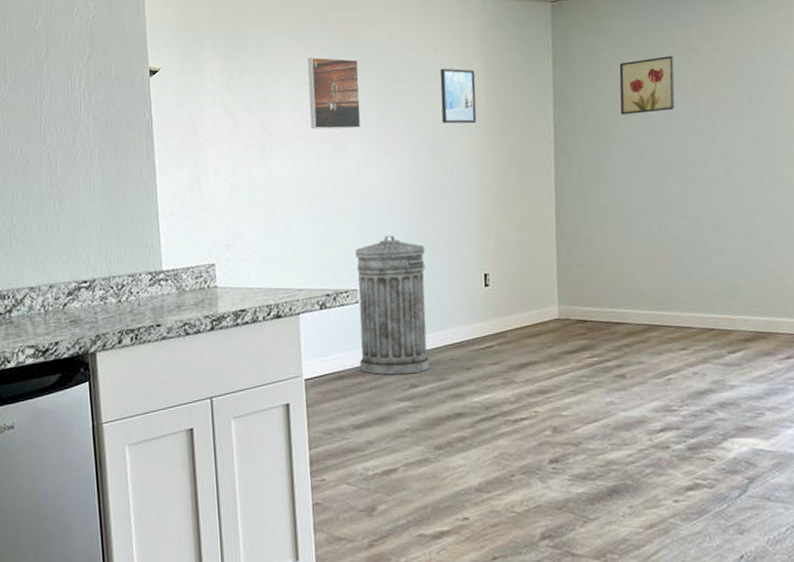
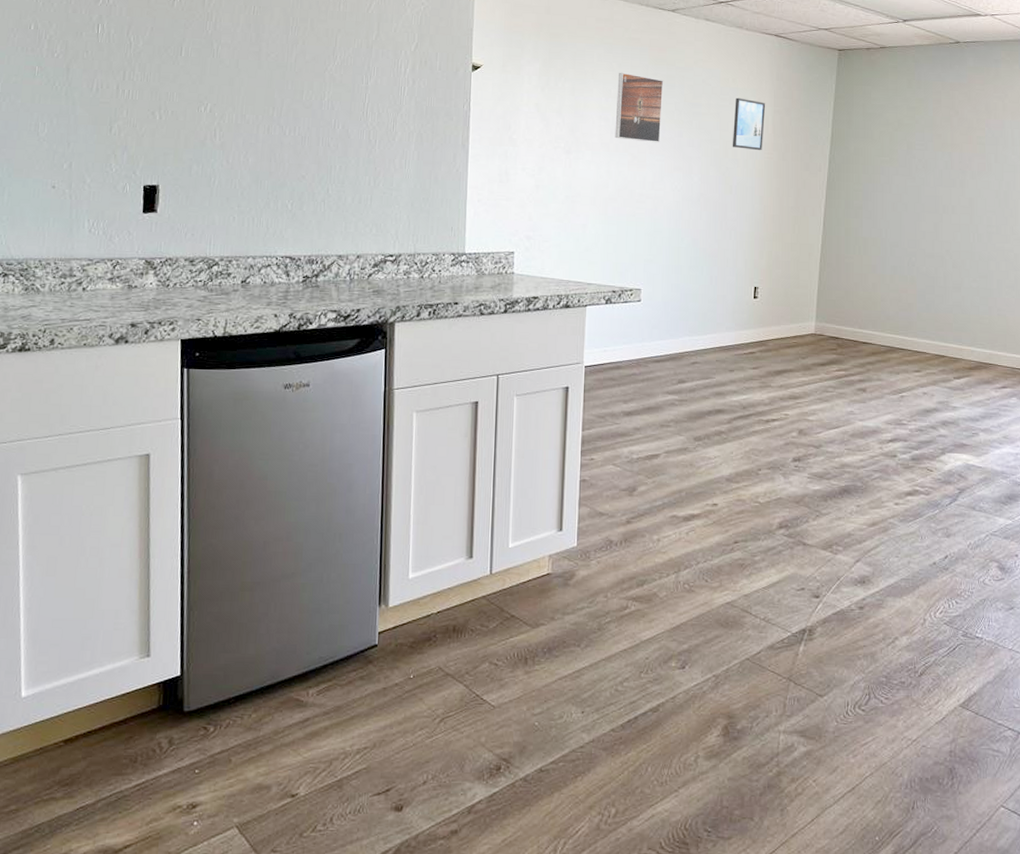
trash can: present [355,235,430,375] -> none [635,243,705,370]
wall art: present [619,56,675,115] -> none [887,111,937,160]

